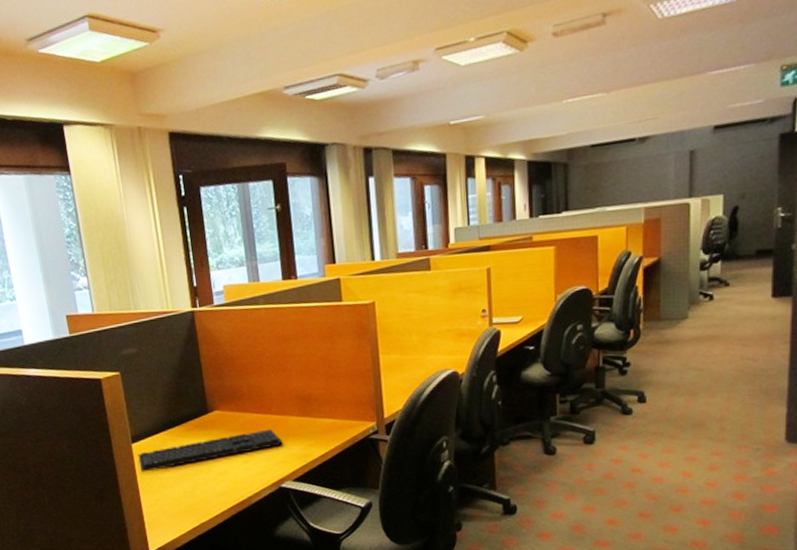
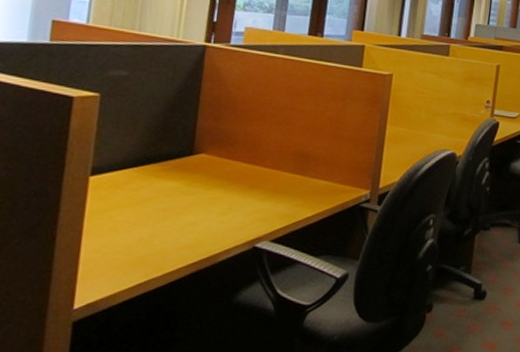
keyboard: present [138,429,283,472] -> none [92,182,269,211]

